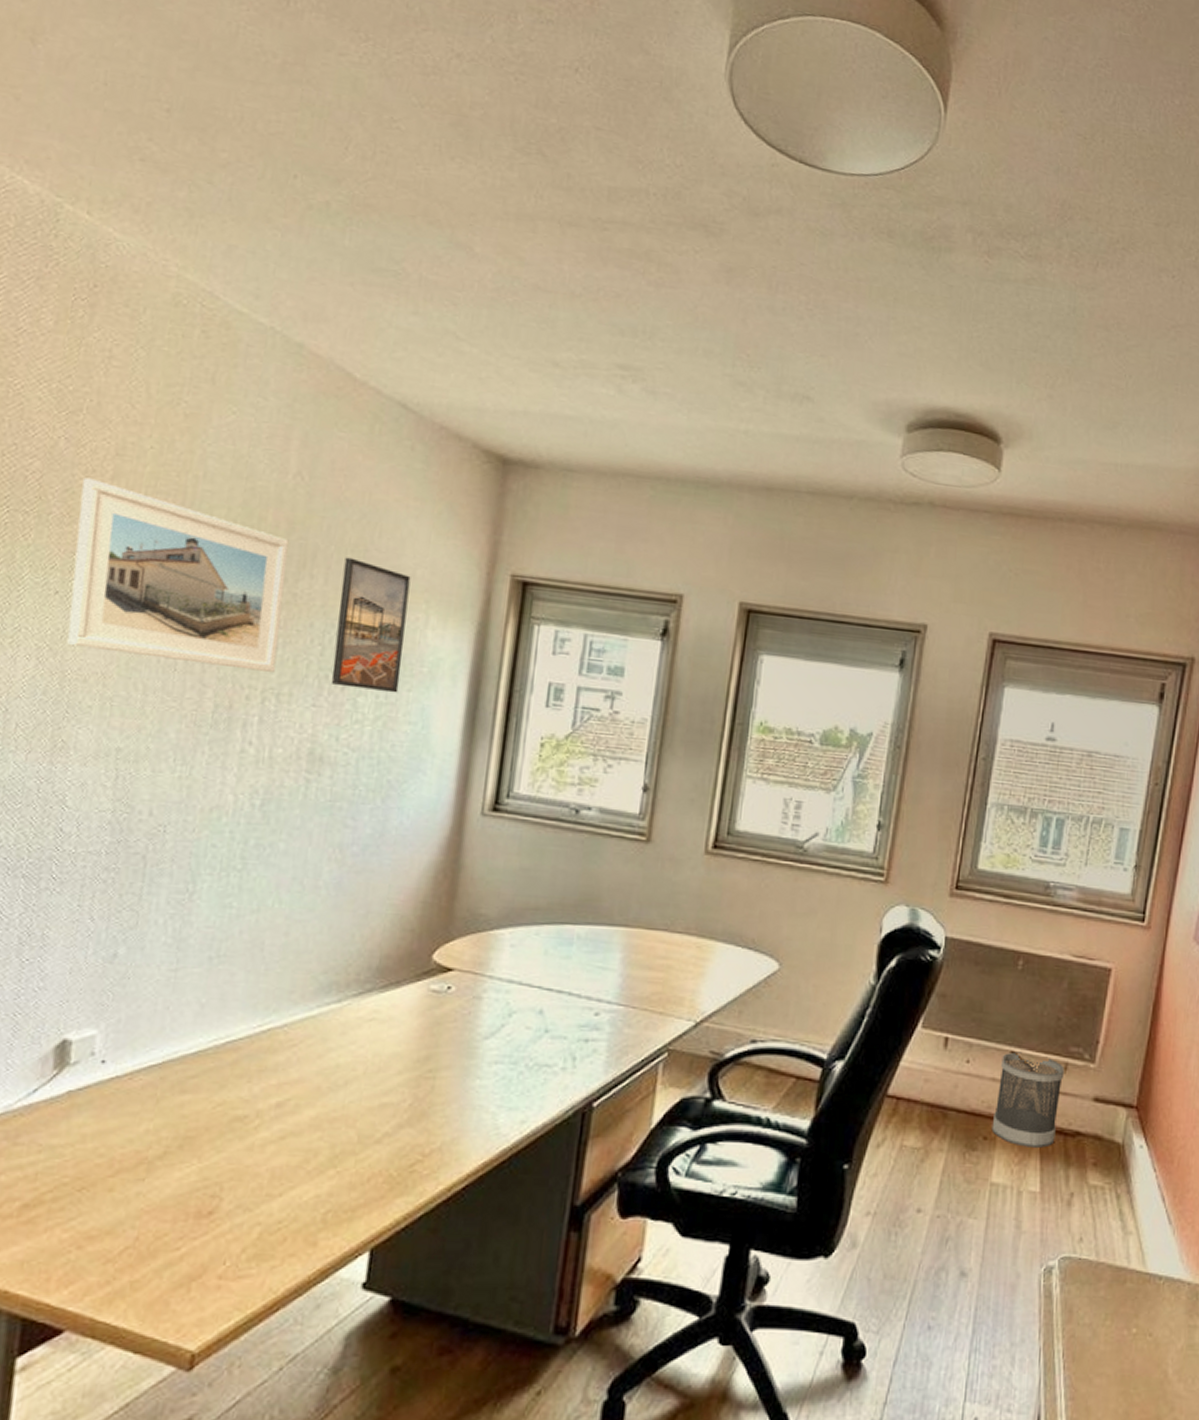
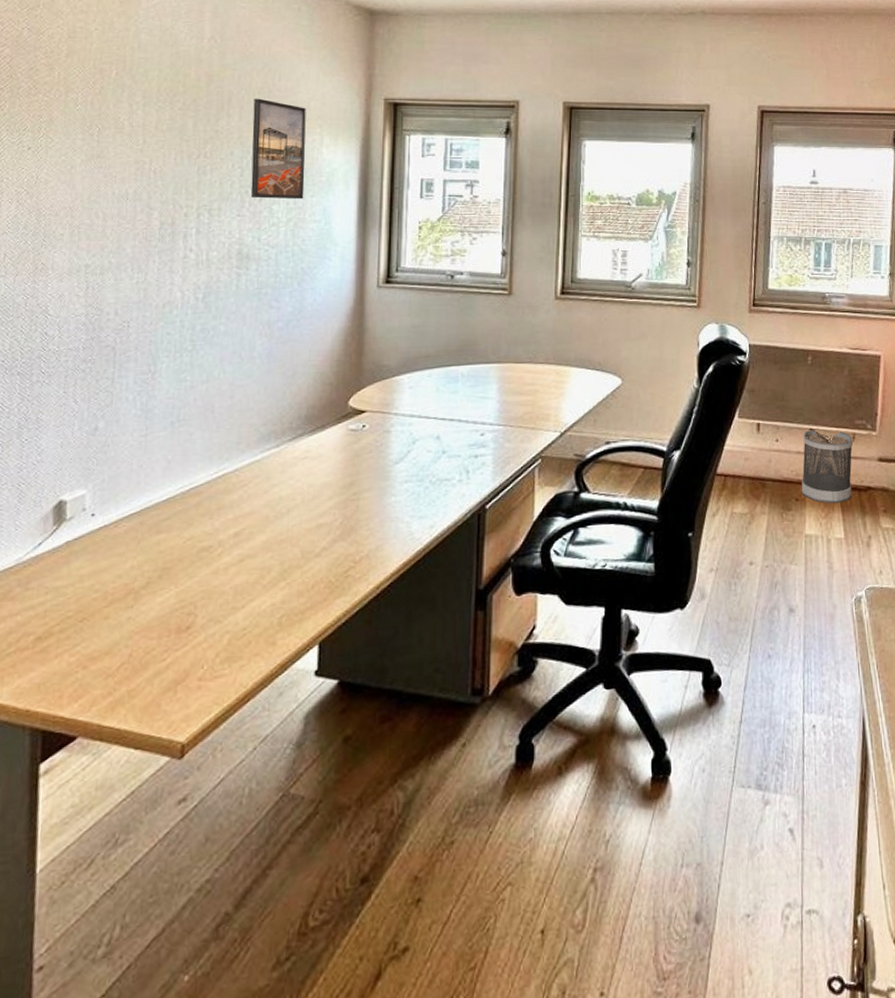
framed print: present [67,477,289,672] -> none [40,57,209,193]

